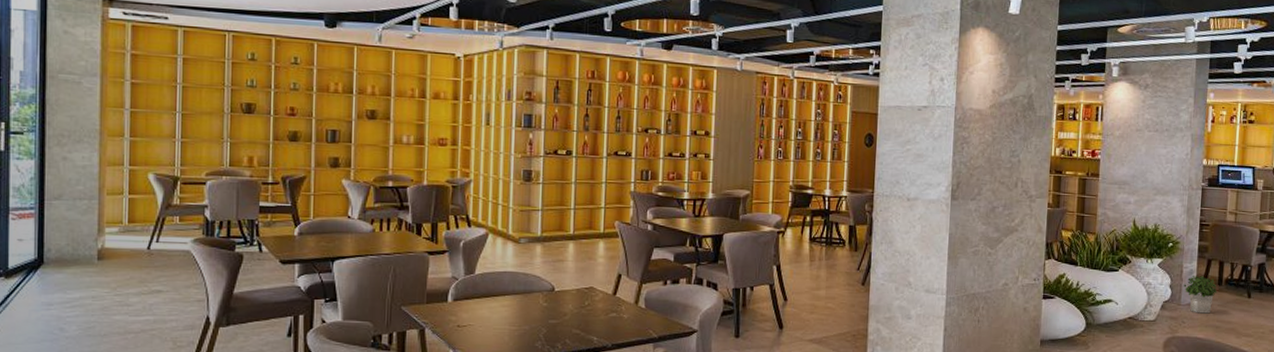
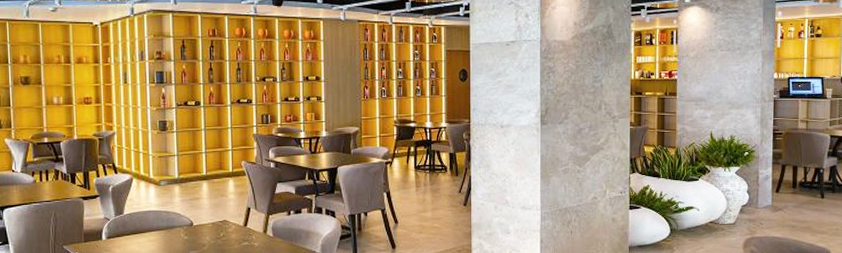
potted plant: present [1184,276,1218,314] -> none [760,181,792,215]

